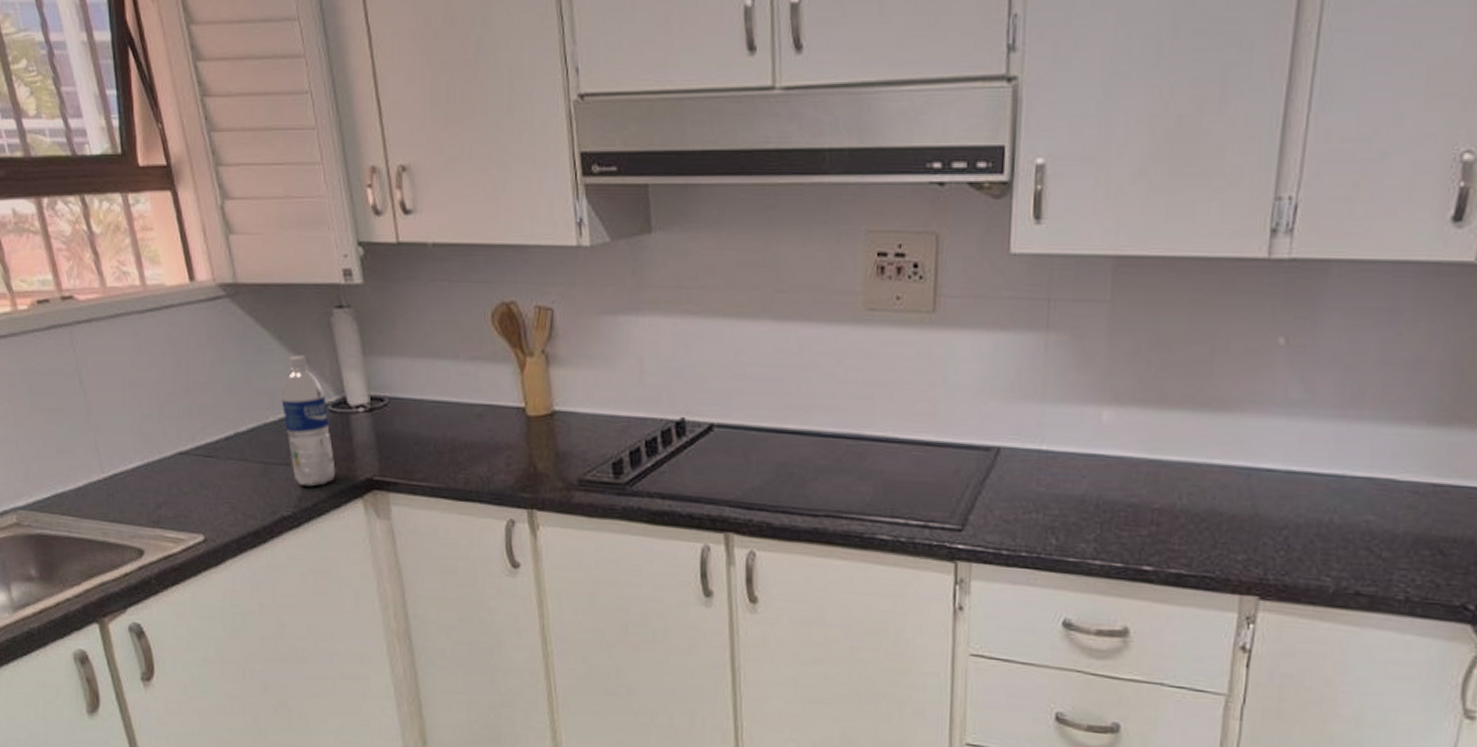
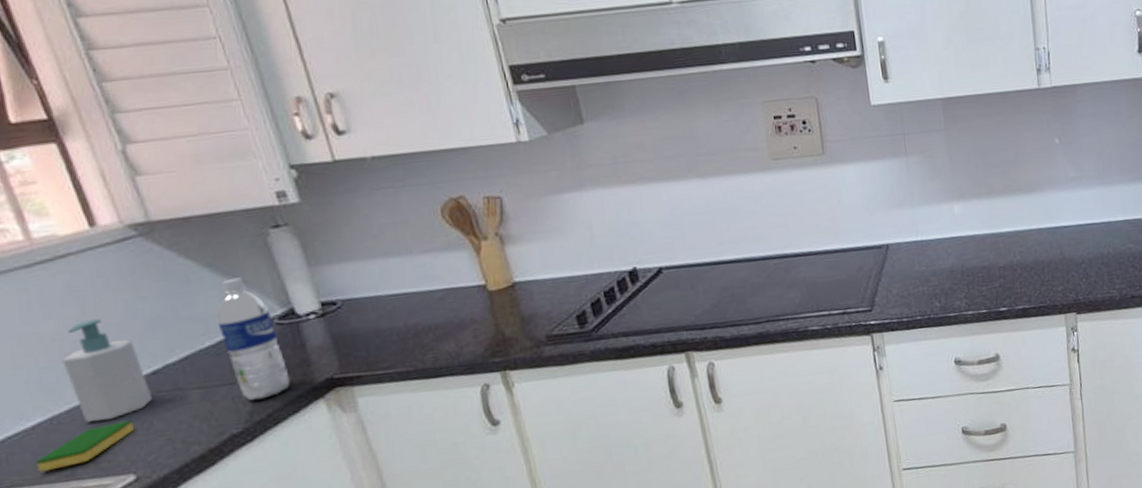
dish sponge: none [132,480,208,514] -> present [35,420,135,473]
soap bottle: none [159,375,224,477] -> present [62,319,153,423]

